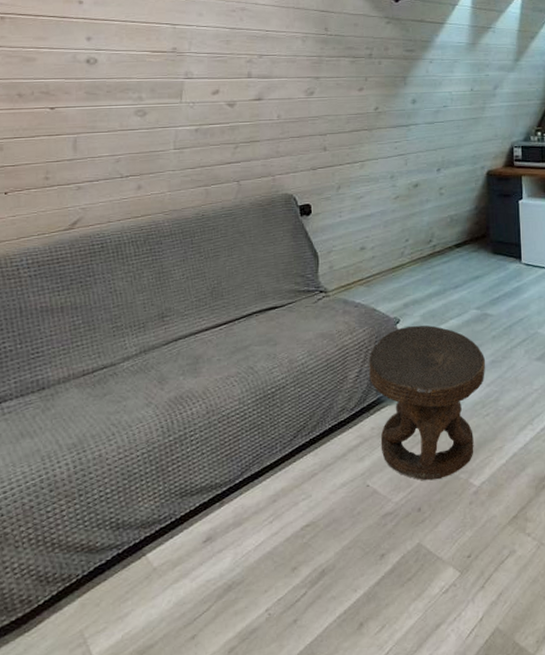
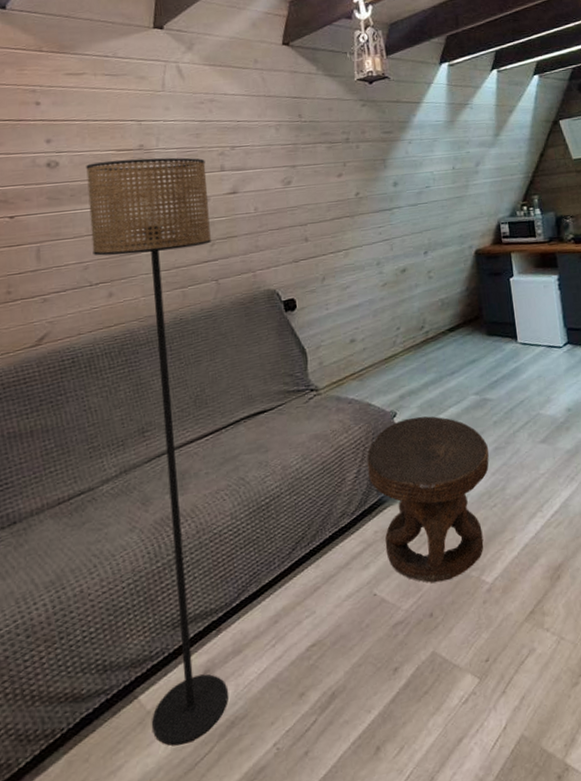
floor lamp: none [122,60,235,601] -> present [86,157,229,746]

